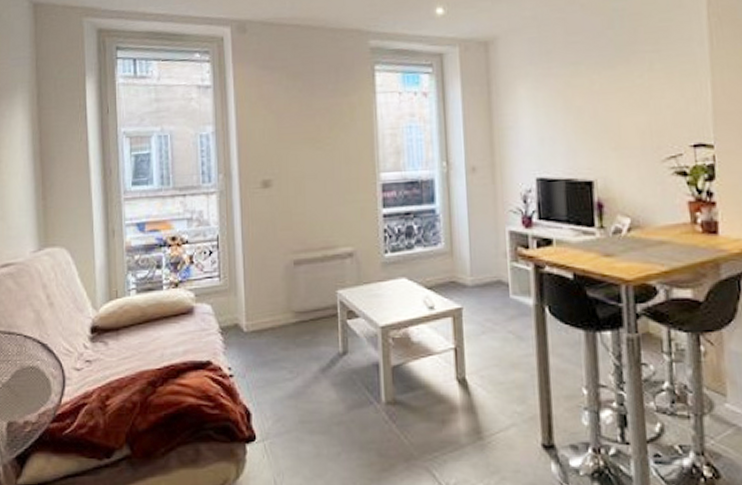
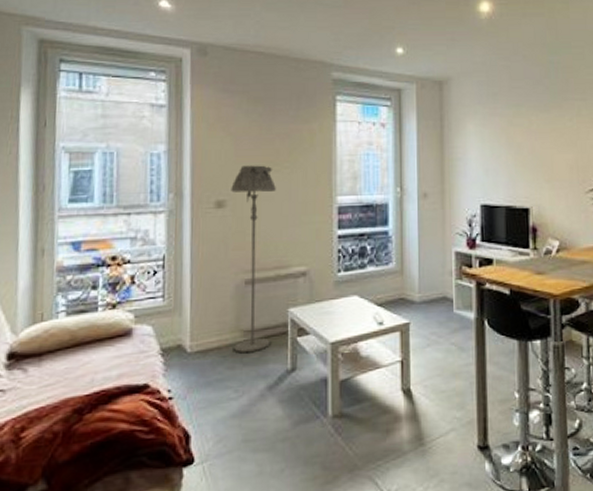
floor lamp: none [276,142,321,335] -> present [231,165,276,354]

